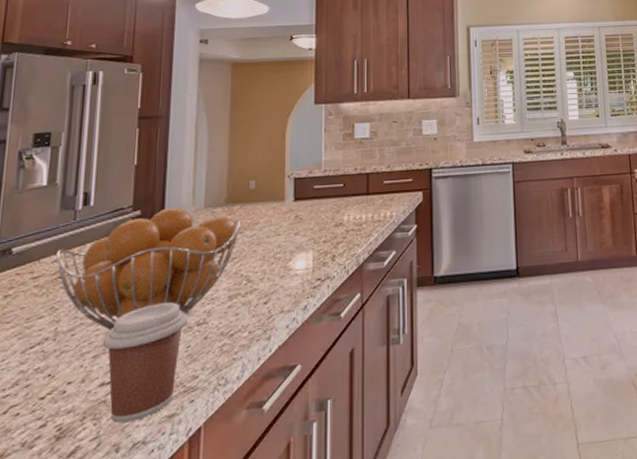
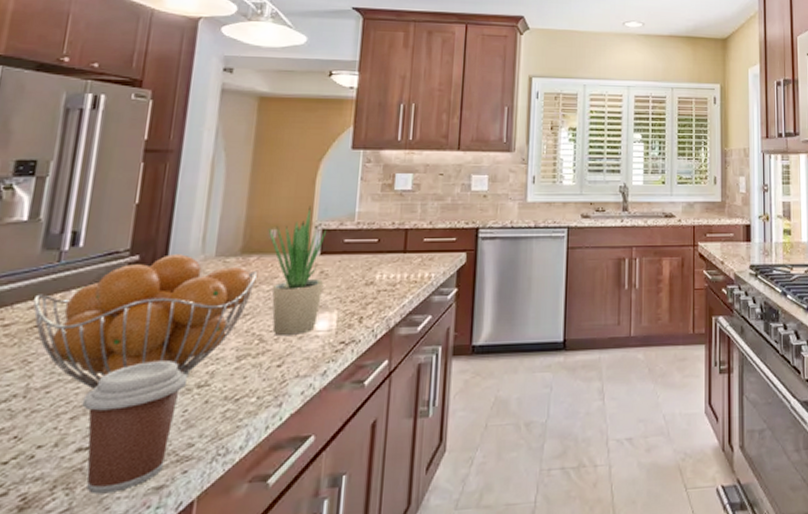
potted plant: none [247,157,299,276] -> present [268,206,328,336]

